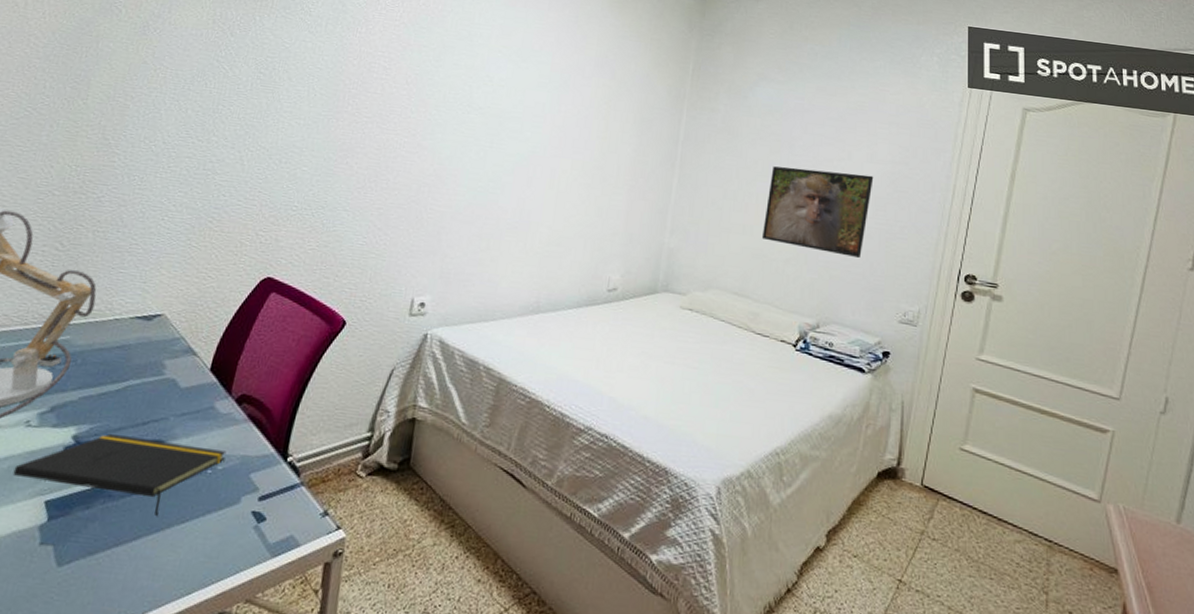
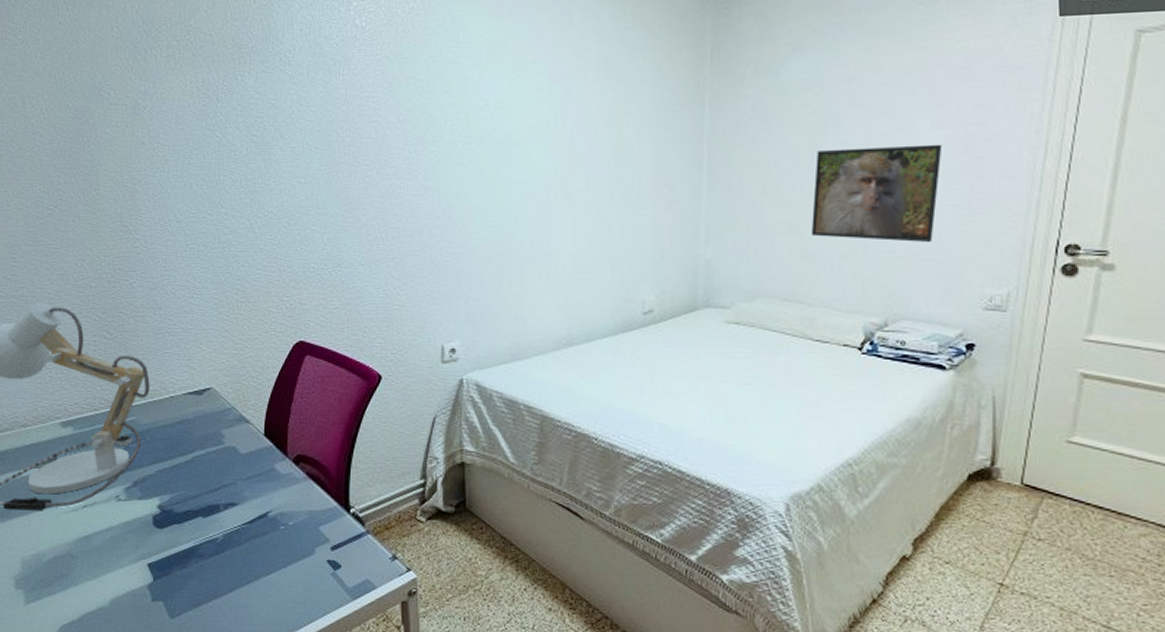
notepad: present [12,433,227,516] -> none [116,500,294,570]

